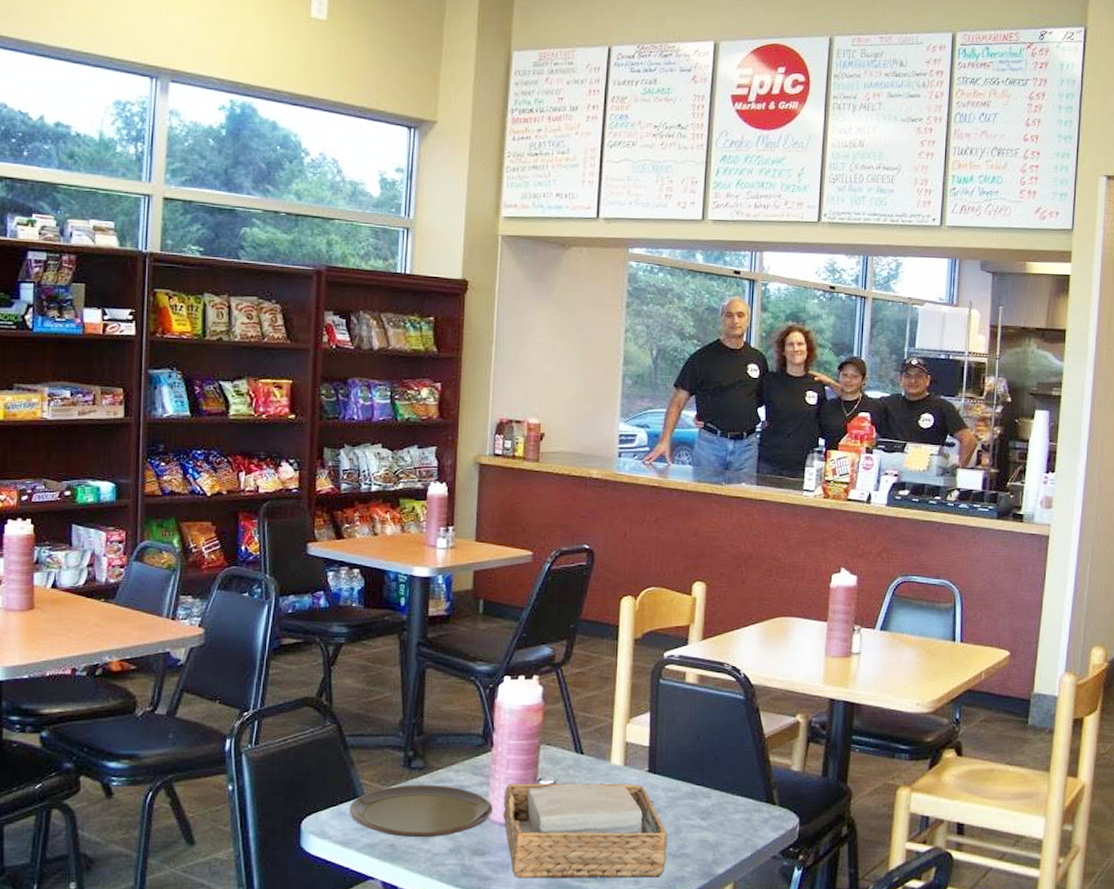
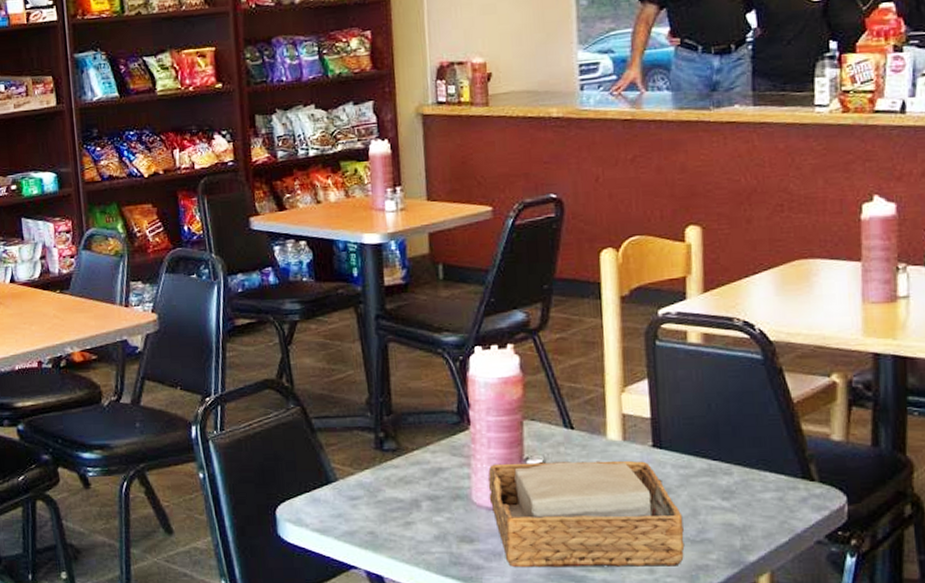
plate: present [349,785,493,838] -> none [323,467,477,525]

